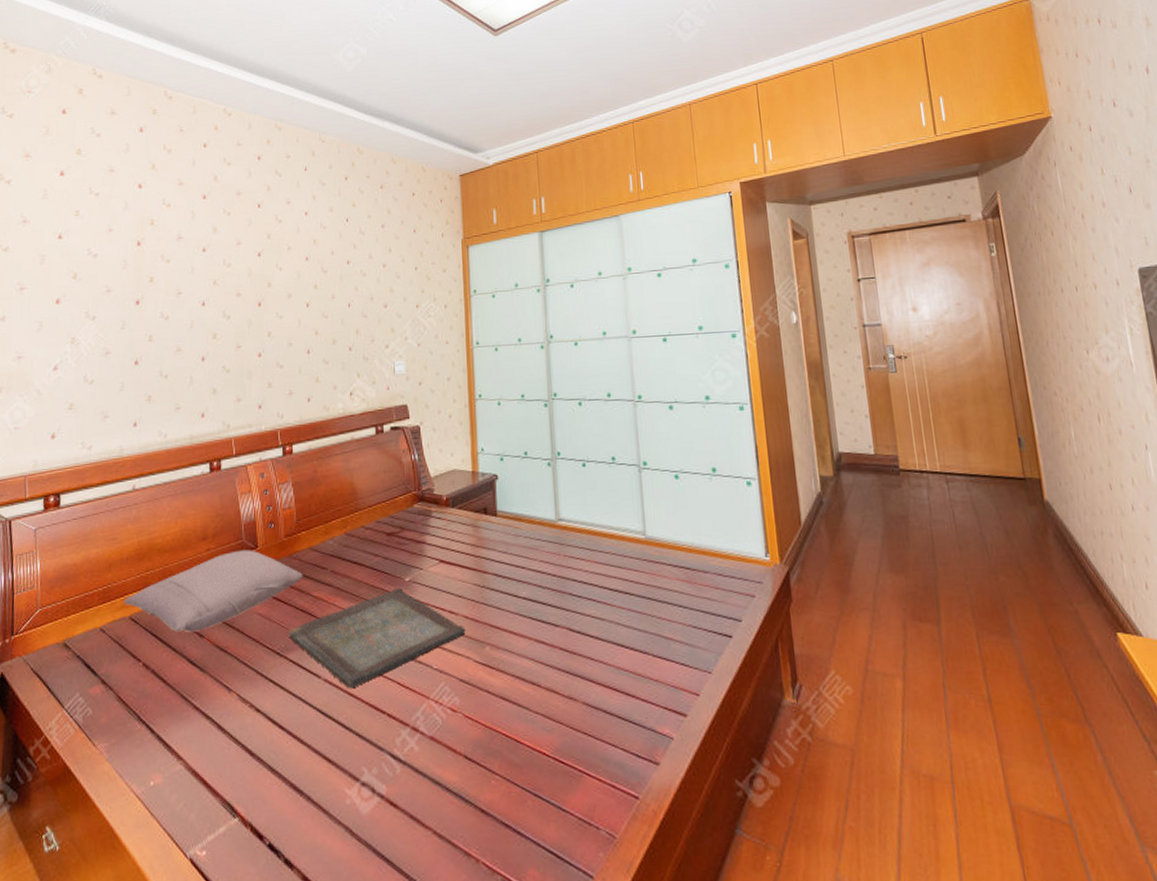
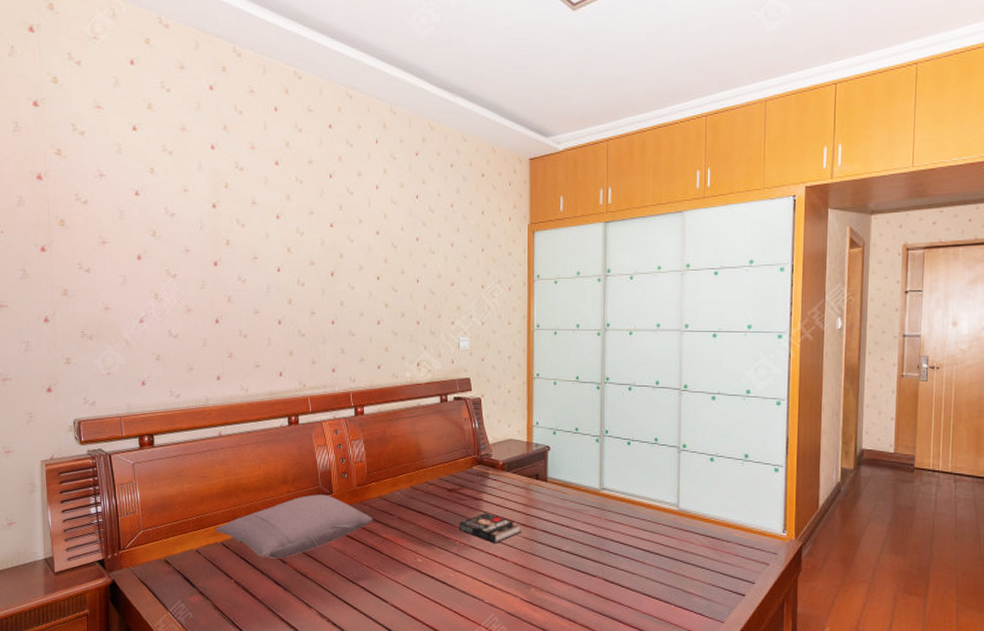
serving tray: present [287,588,466,687] -> none [359,536,515,612]
book: none [399,558,472,594] -> present [458,513,522,543]

